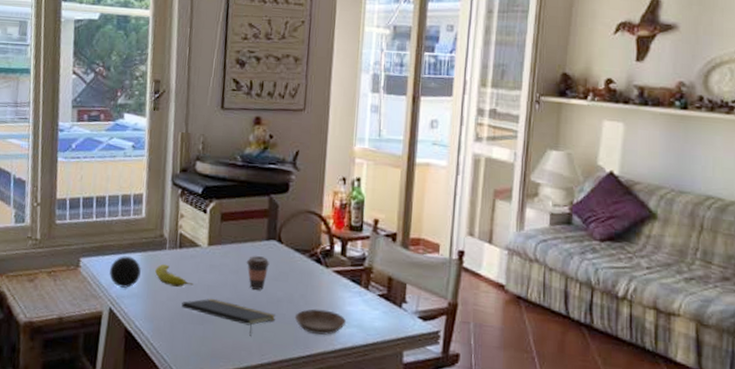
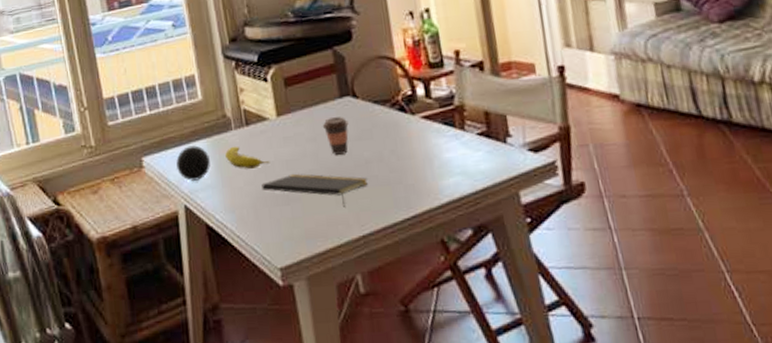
saucer: present [294,309,347,335] -> none [388,161,448,191]

